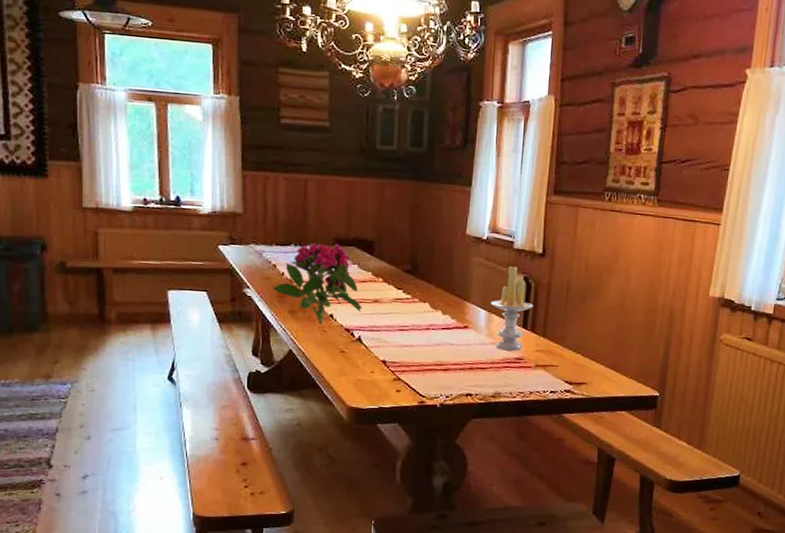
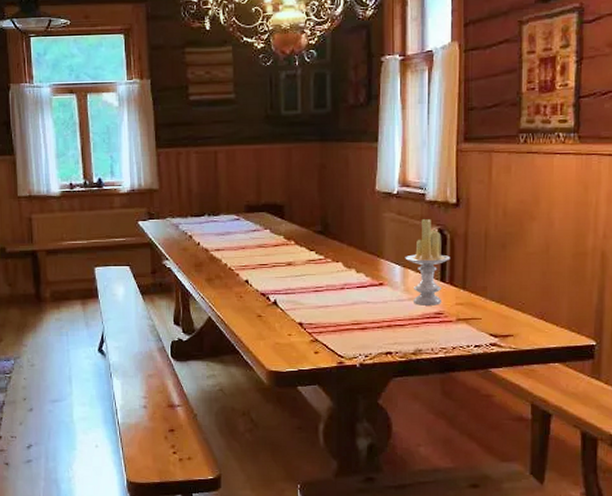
flower: present [273,243,362,325] -> none [190,211,276,291]

